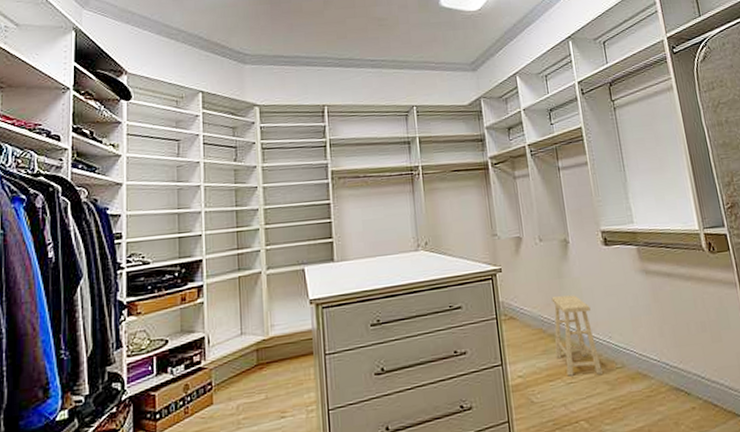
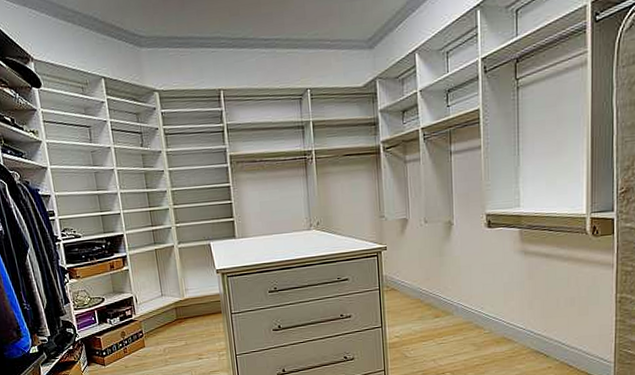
footstool: present [551,295,603,377] -> none [429,271,471,338]

